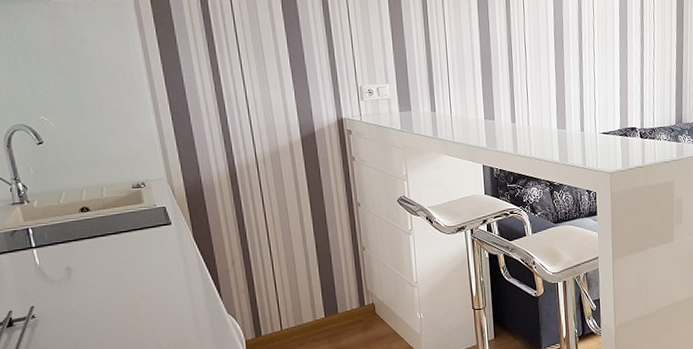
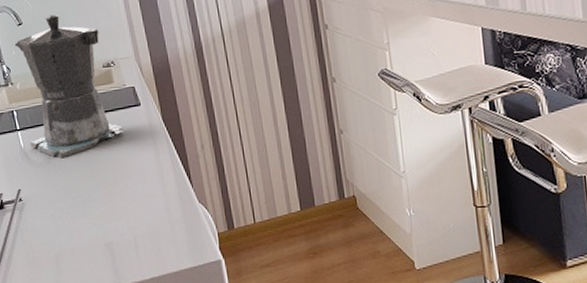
coffee maker: none [32,135,157,275] -> present [14,14,128,159]

